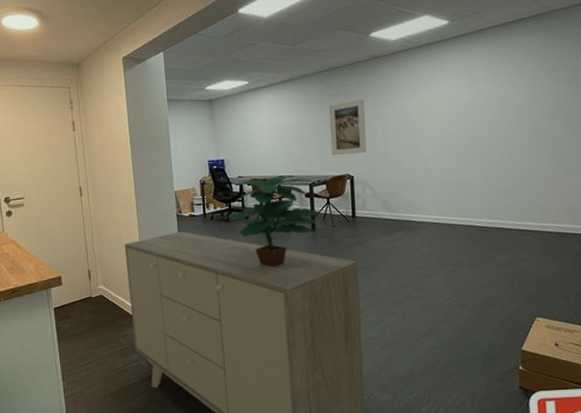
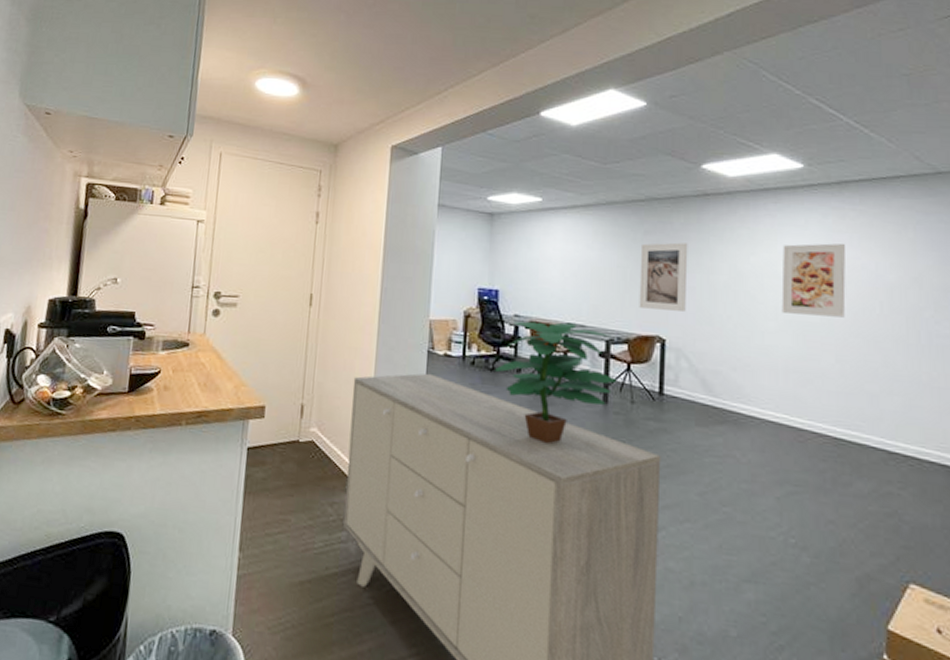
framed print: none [436,80,485,141] -> present [781,243,846,318]

